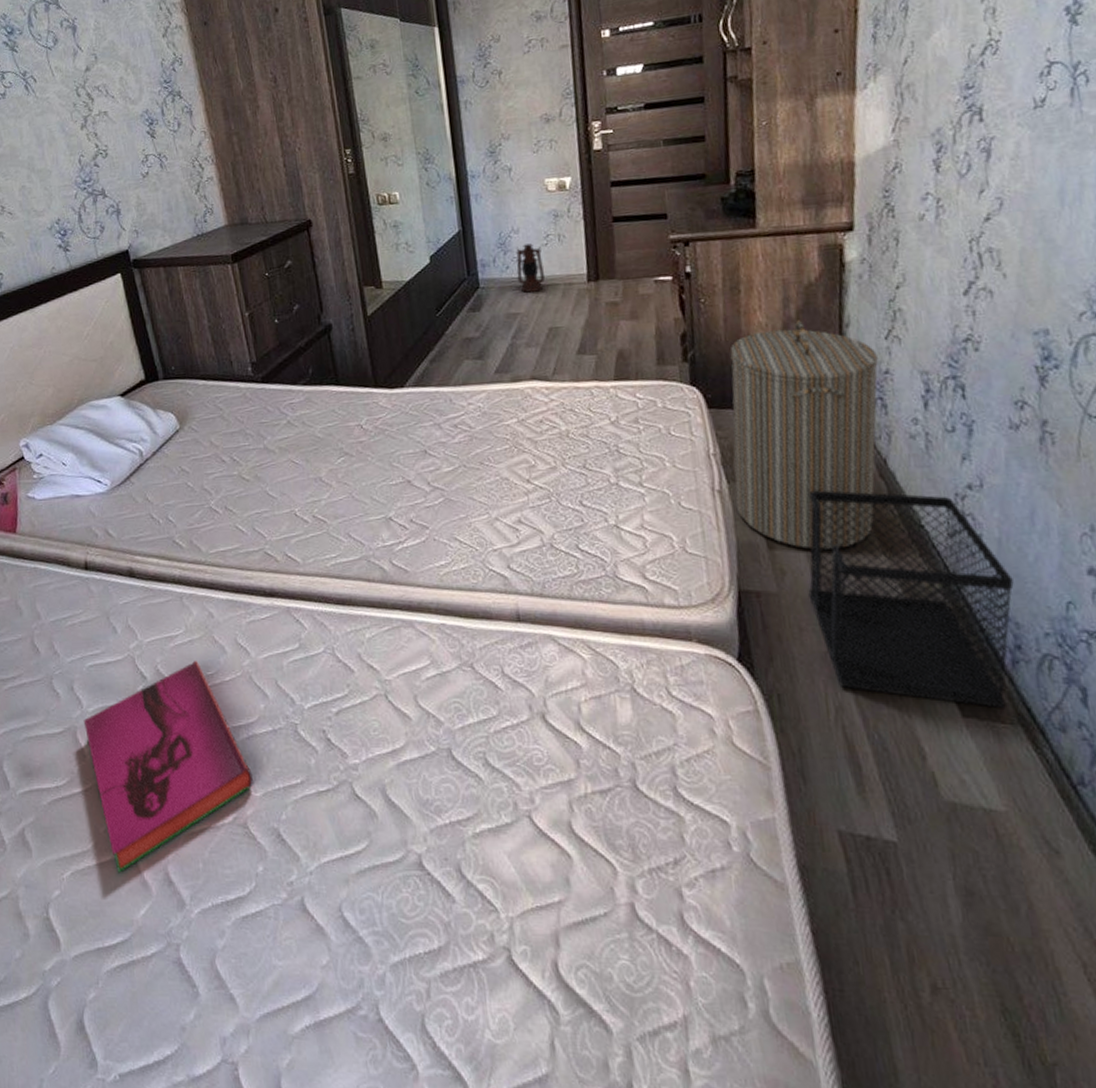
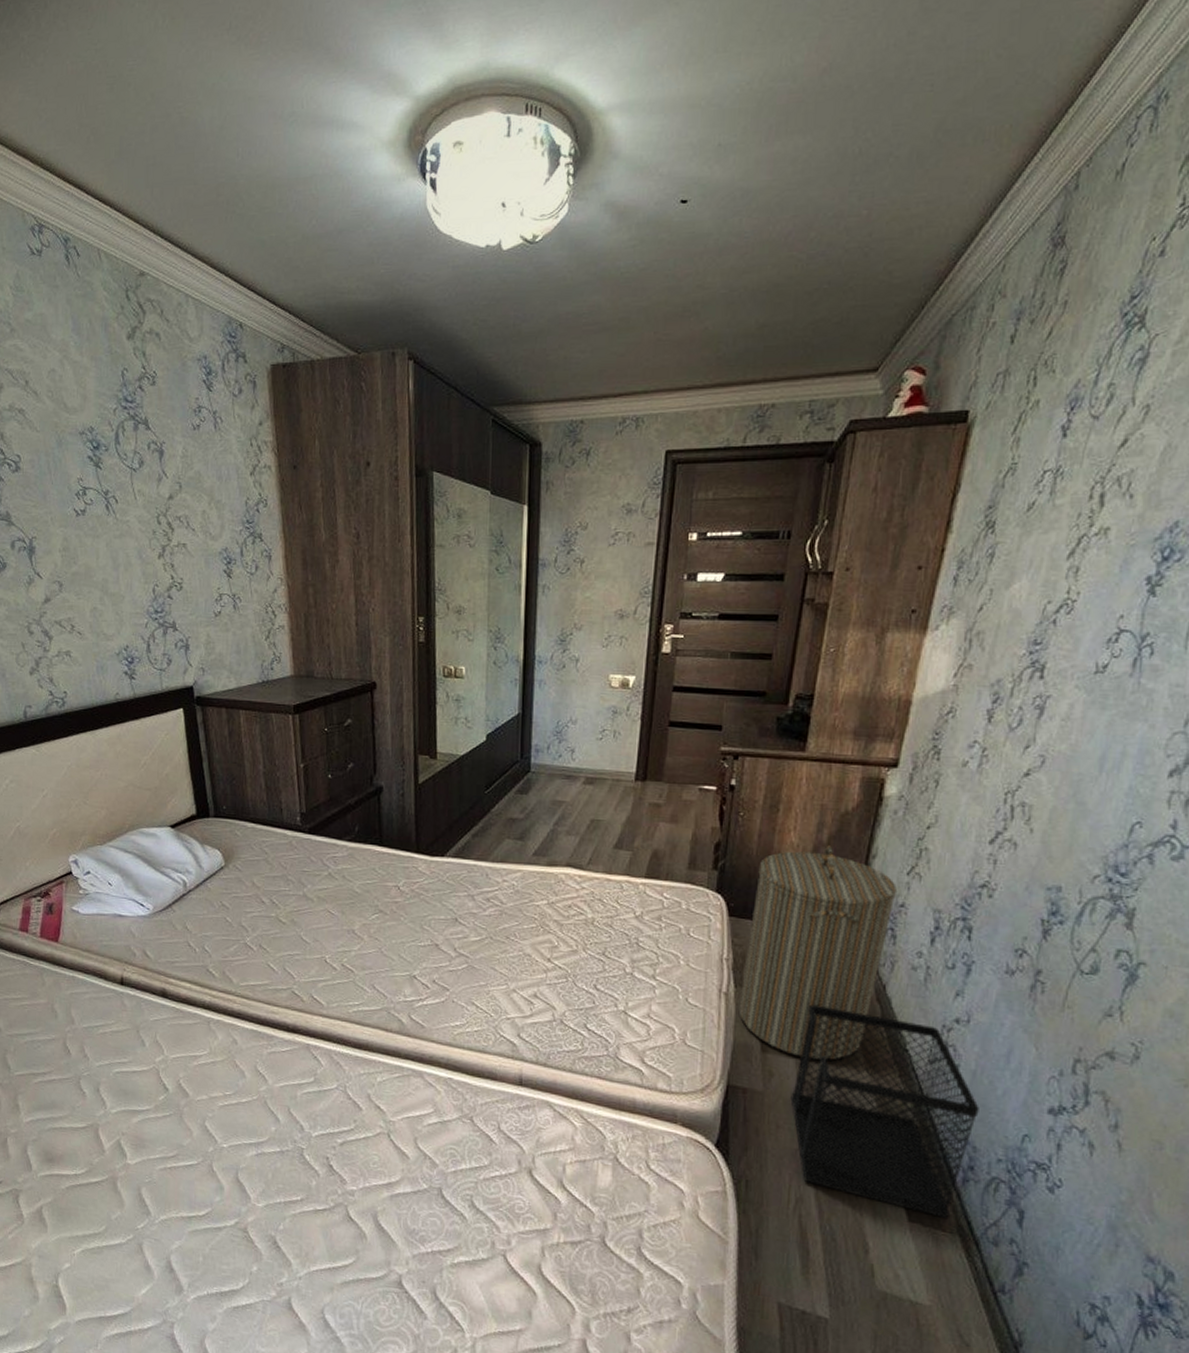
hardback book: present [83,661,253,873] -> none [106,1081,257,1256]
lantern: present [516,243,545,293] -> none [568,736,595,783]

